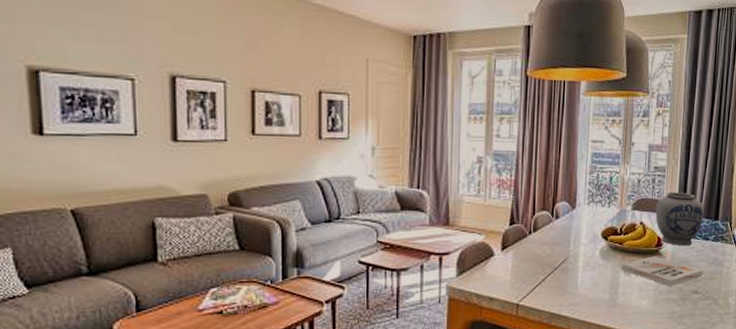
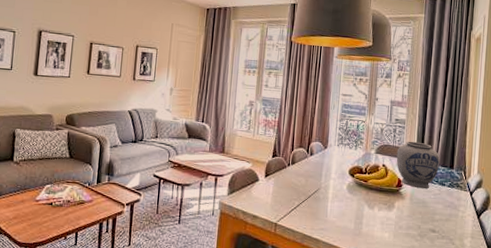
book: present [621,256,704,286] -> none [365,194,440,223]

